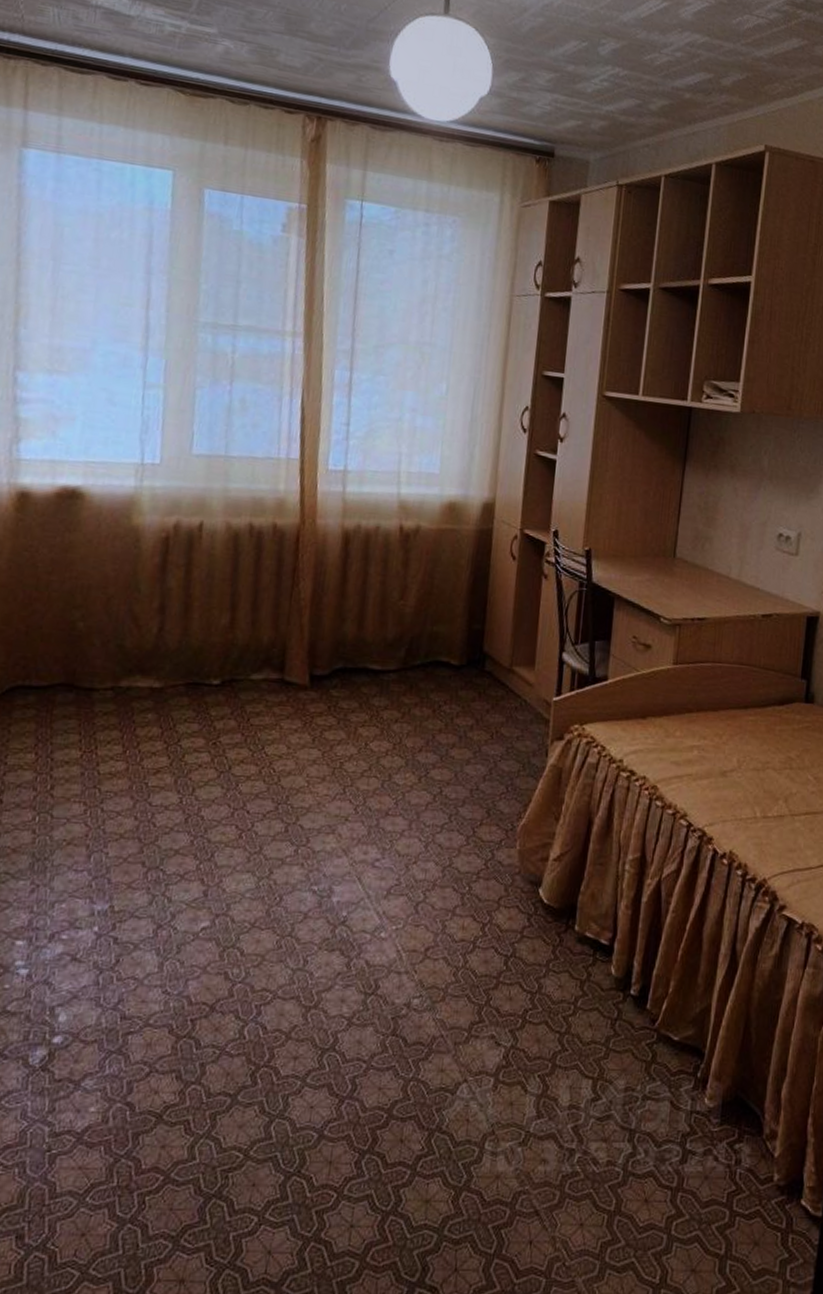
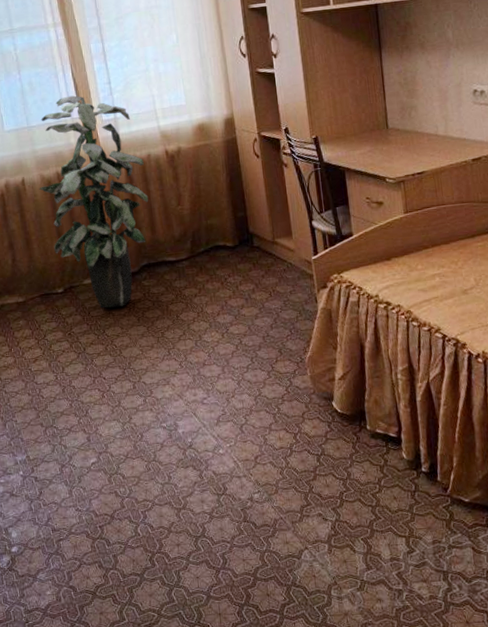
indoor plant: none [220,428,369,718] -> present [39,95,149,308]

